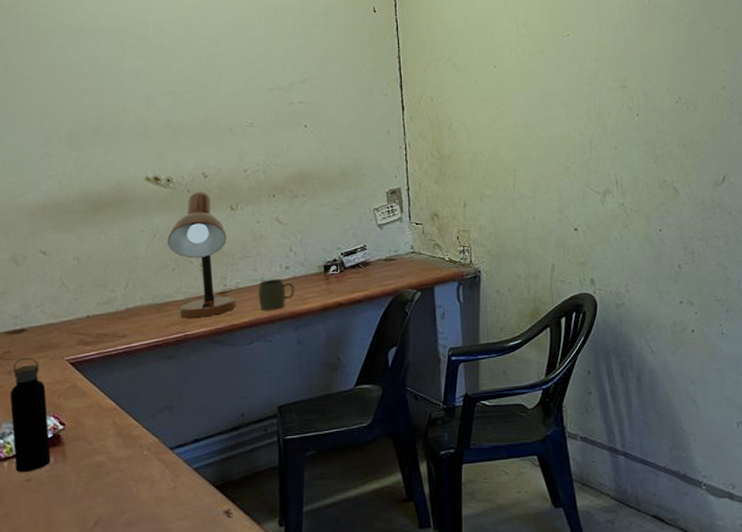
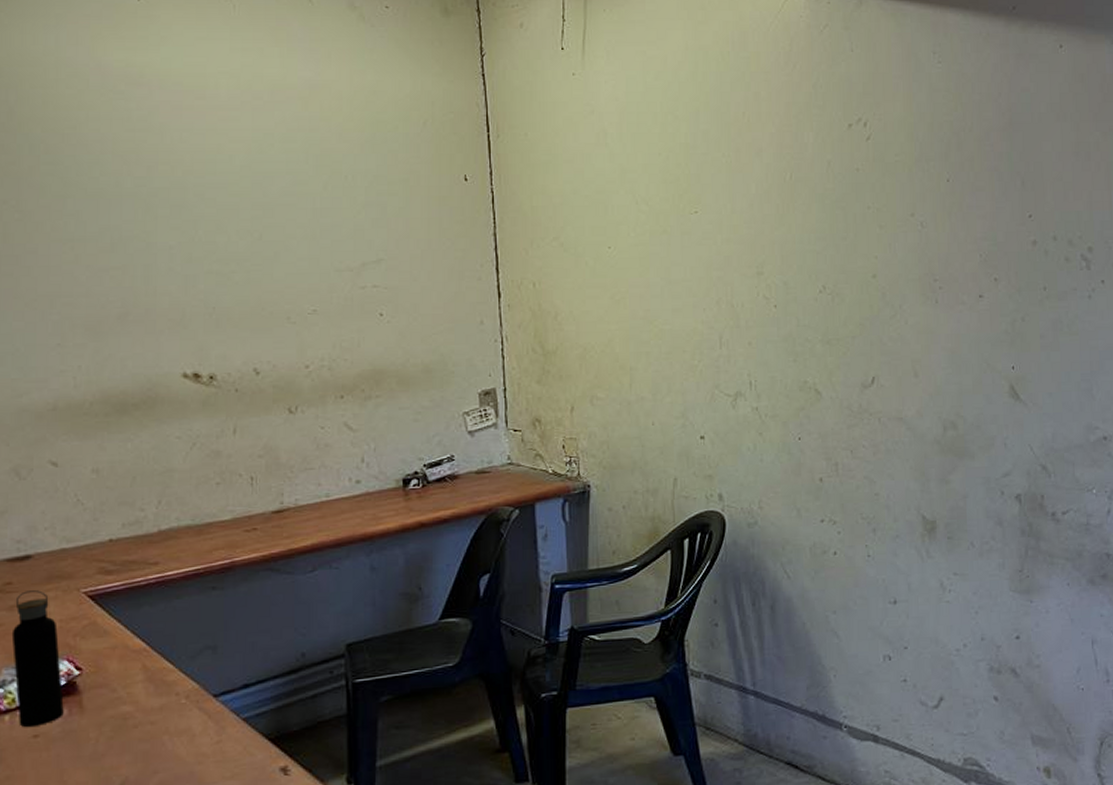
desk lamp: present [168,192,236,318] -> none [211,391,295,542]
mug: present [258,279,295,311] -> none [322,495,367,533]

